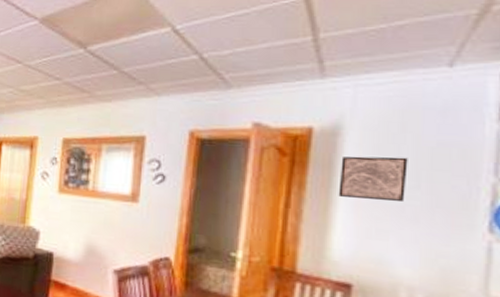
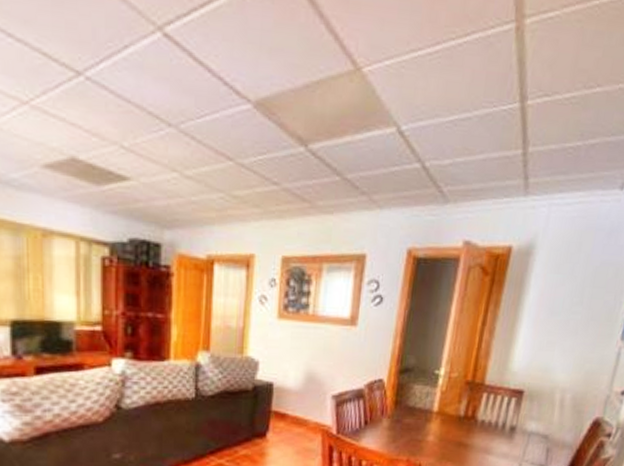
wall art: present [338,156,408,202] -> none [524,275,579,317]

